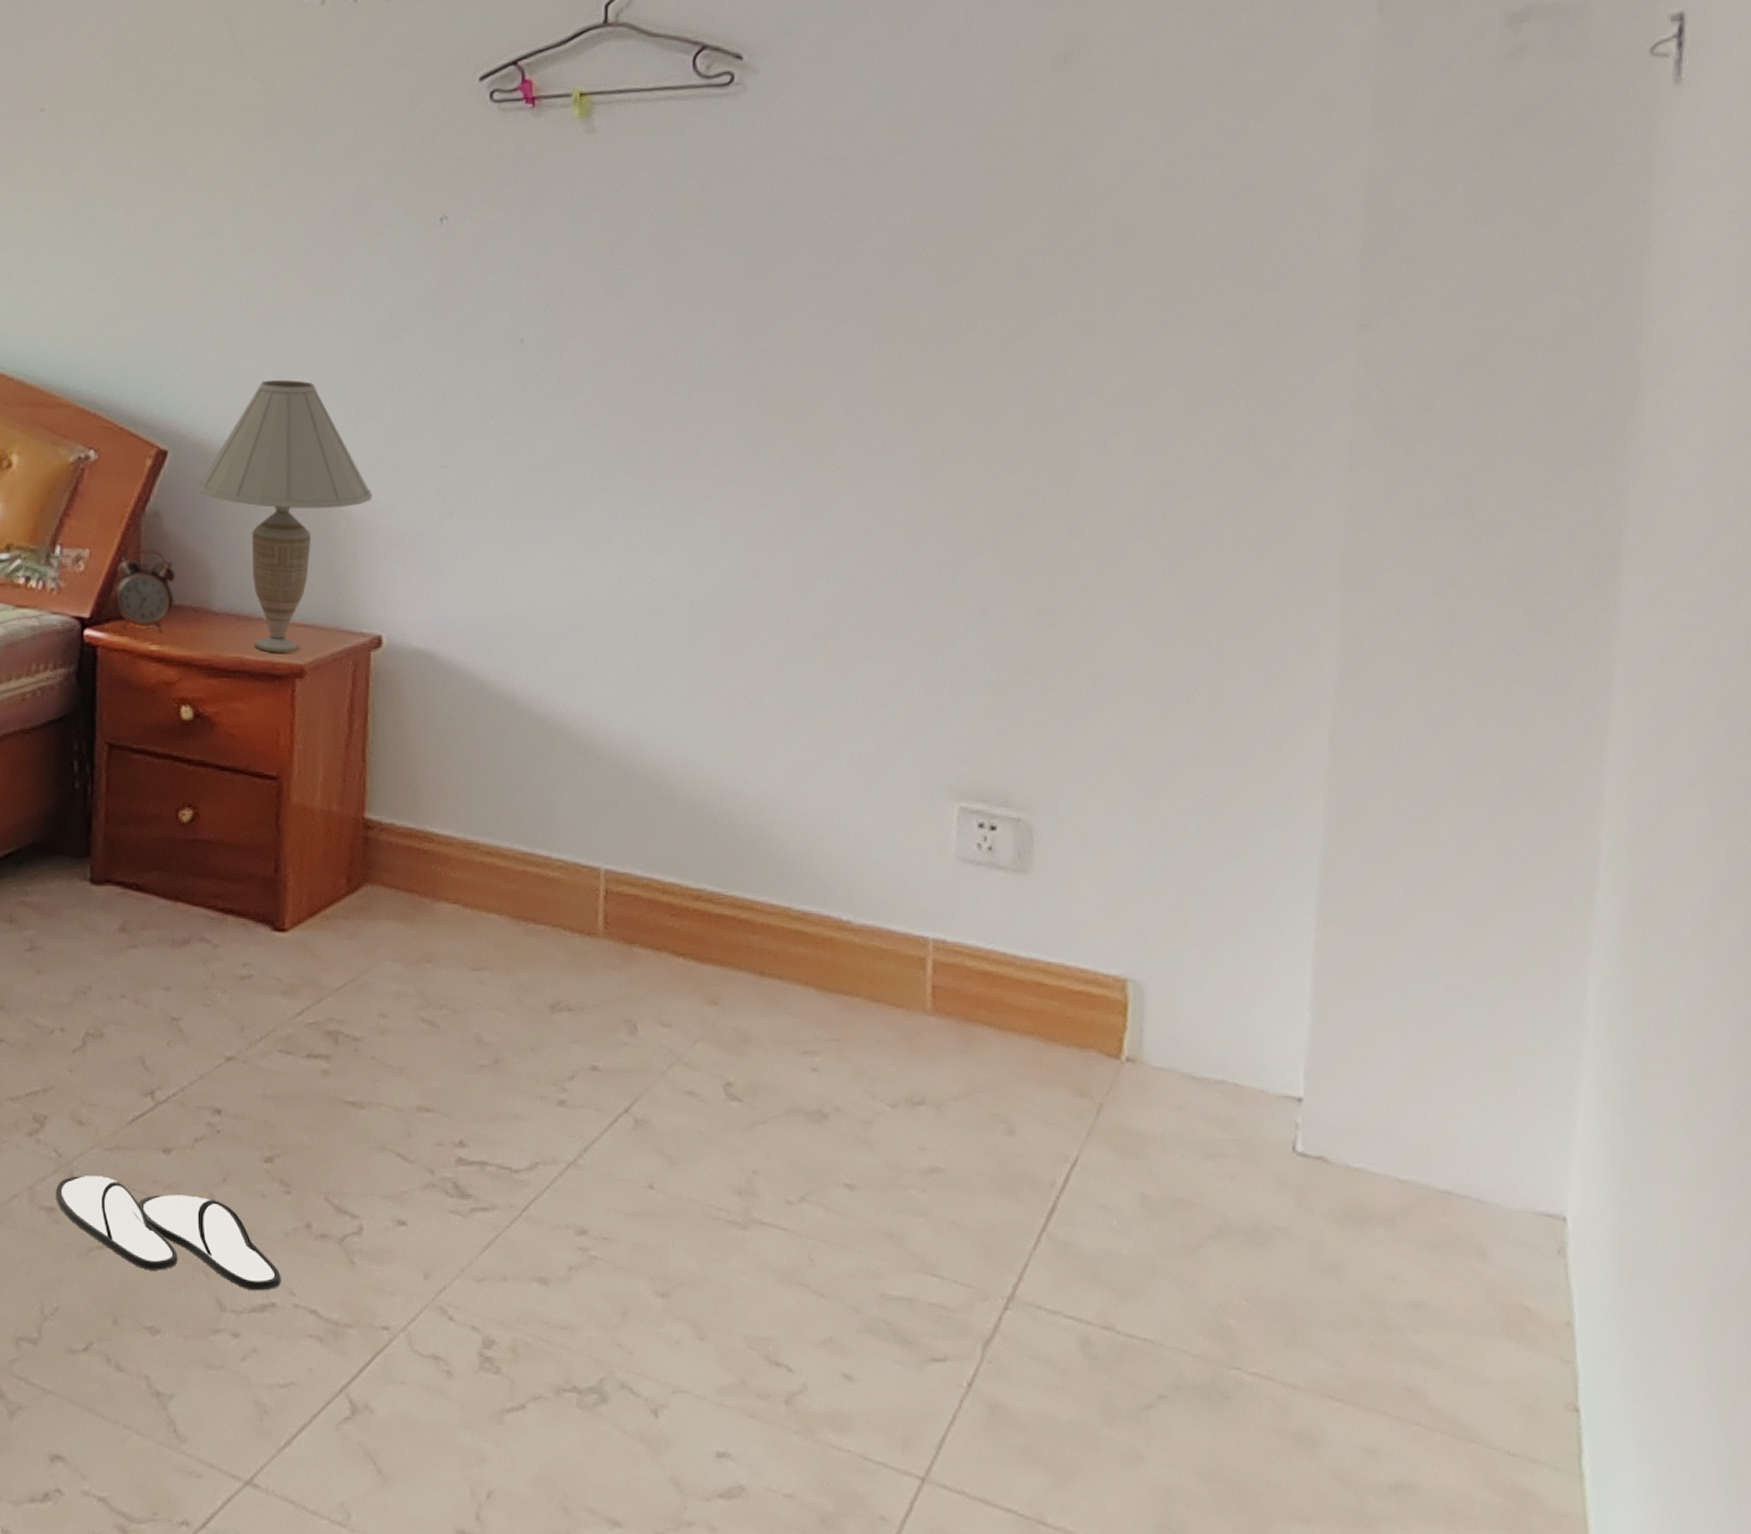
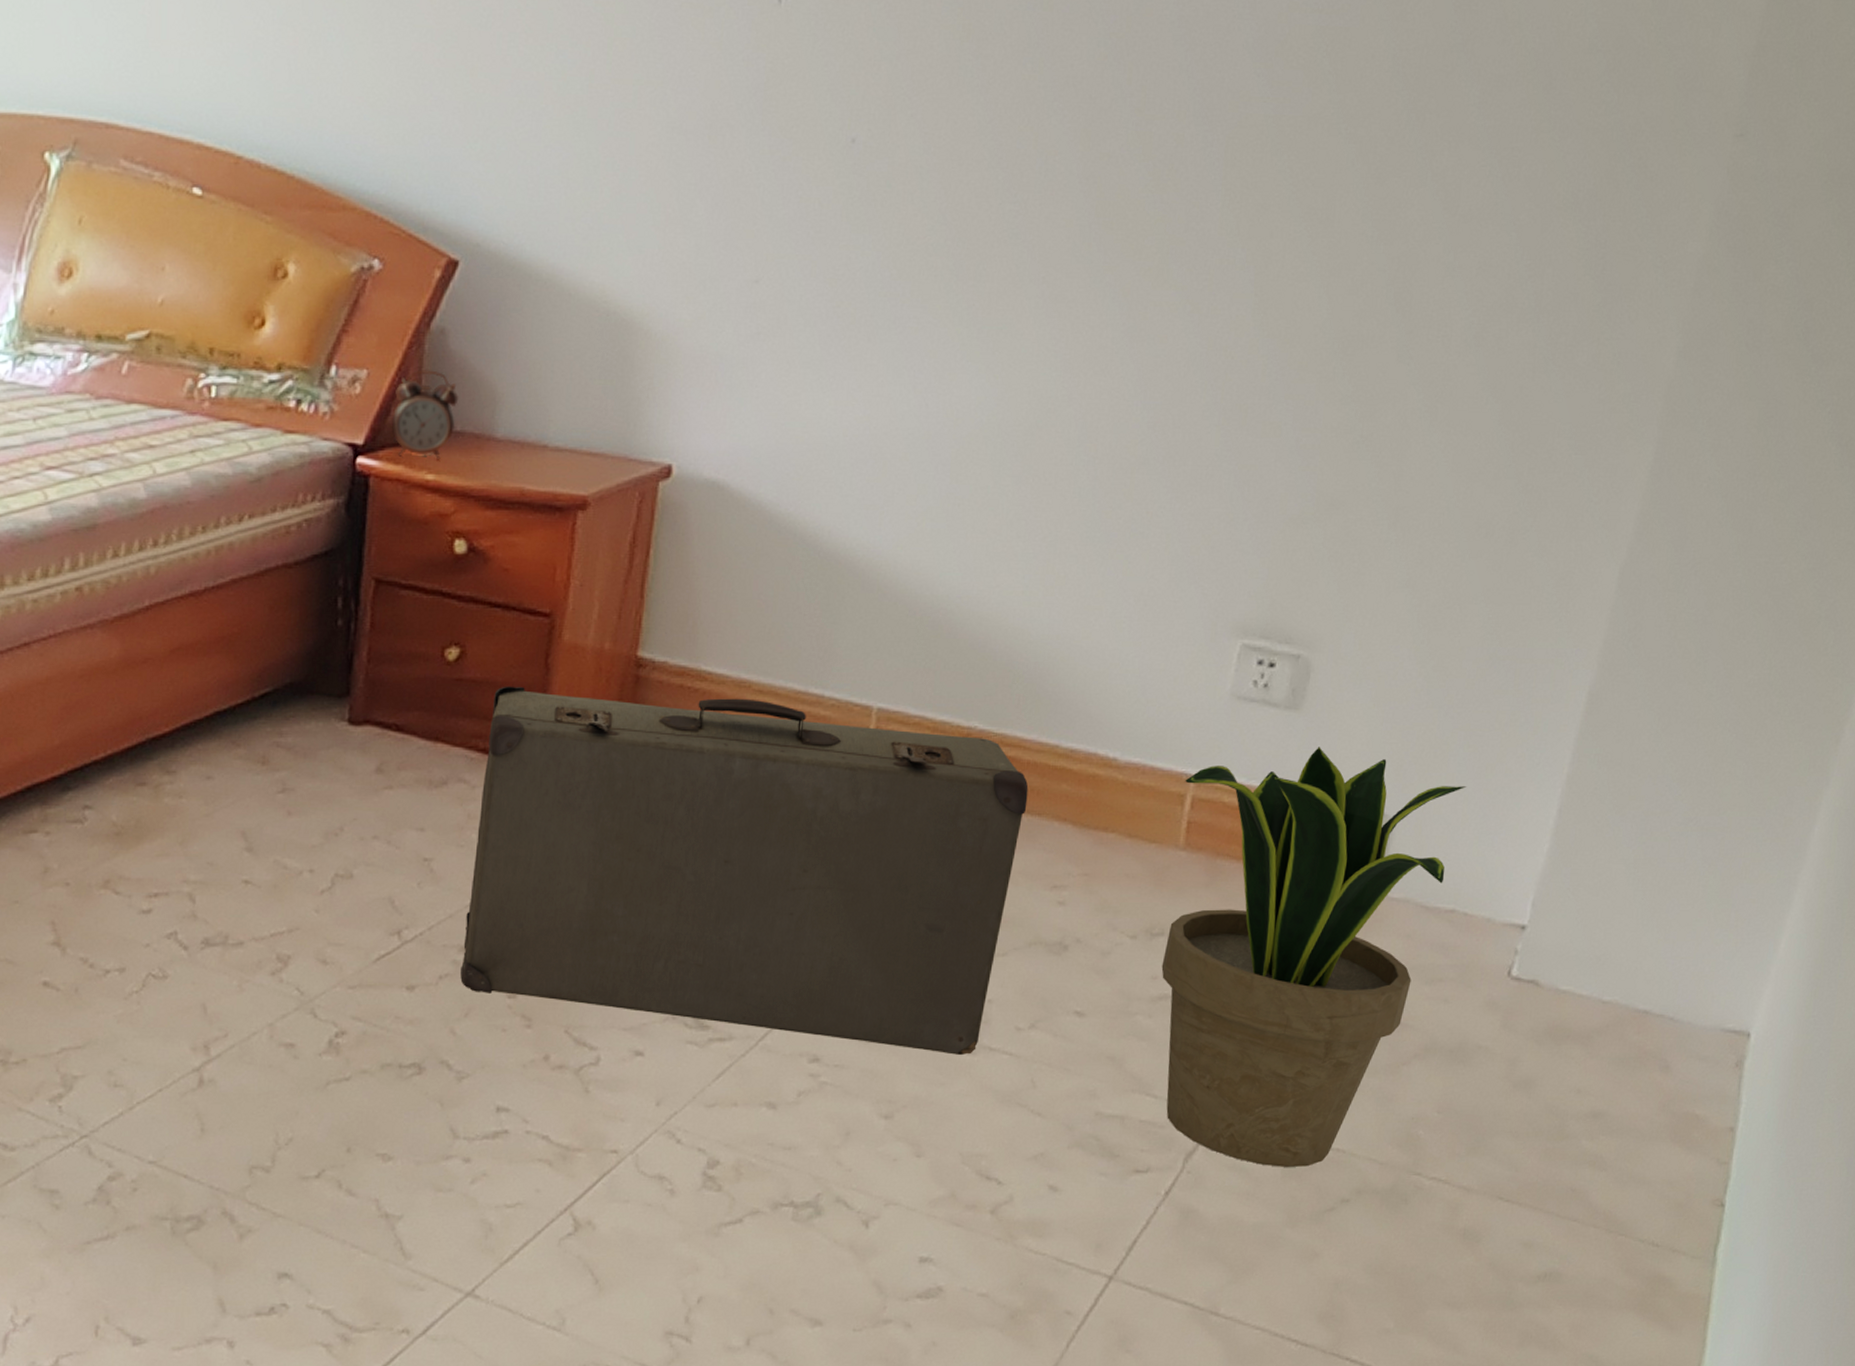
slippers: present [55,1176,281,1291] -> none [295,1013,516,1119]
table lamp: present [196,379,373,653] -> none [487,181,677,484]
suitcase: none [216,846,767,1229] -> present [460,686,1029,1055]
potted plant: none [923,910,1213,1358] -> present [1161,747,1467,1167]

